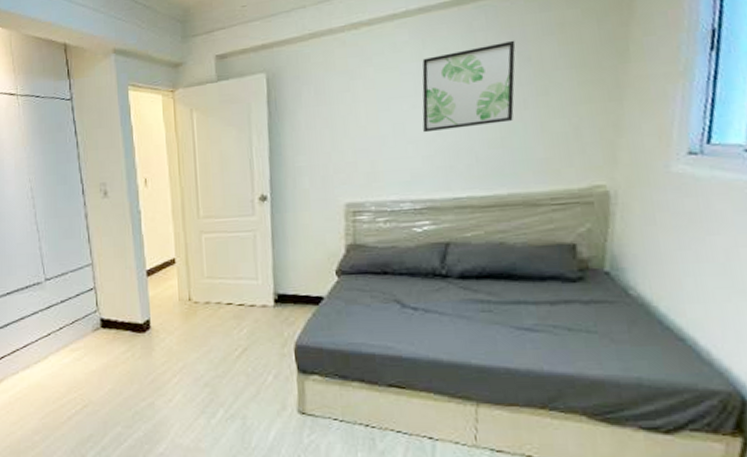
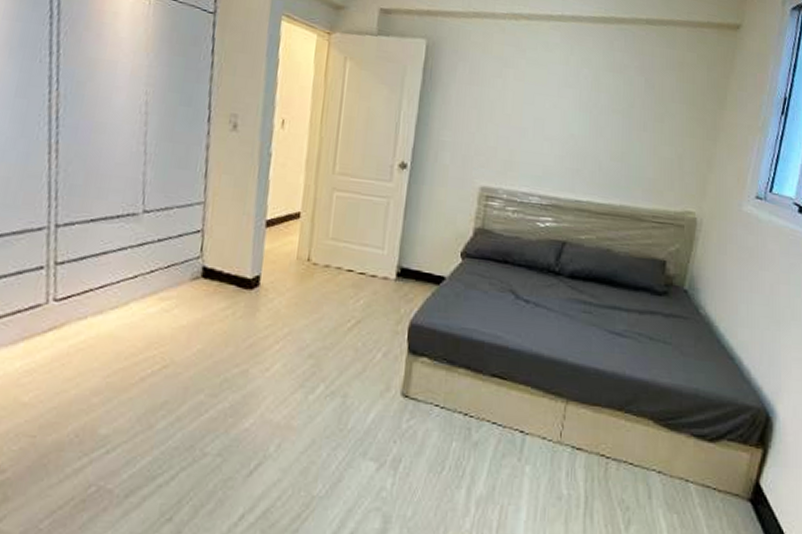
wall art: present [422,40,516,133] -> none [560,63,645,140]

